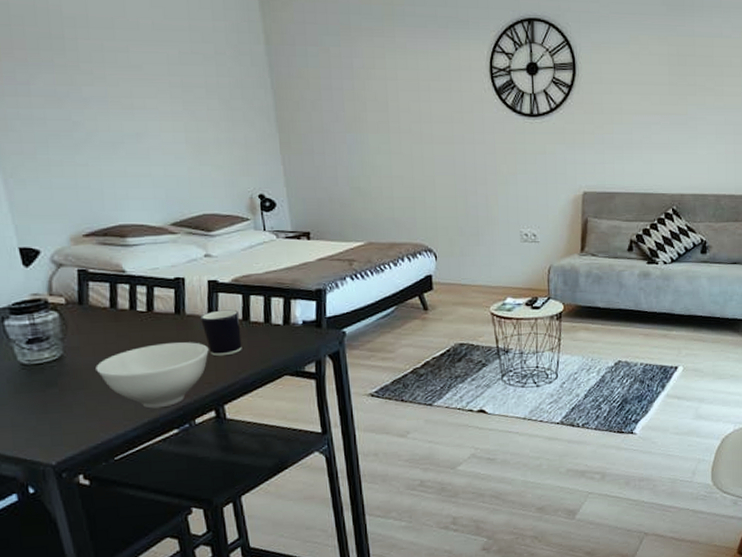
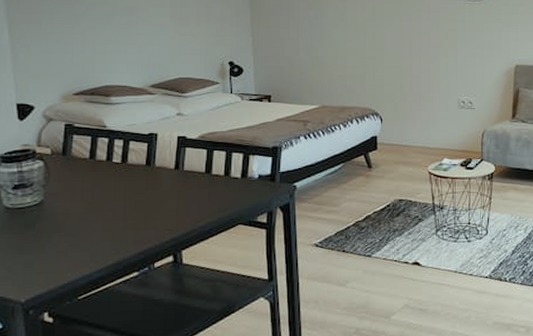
bowl: present [95,342,209,409] -> none [71,191,173,252]
mug: present [200,309,242,357] -> none [168,163,203,206]

